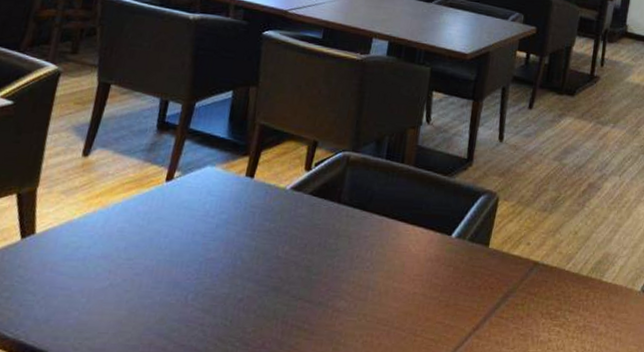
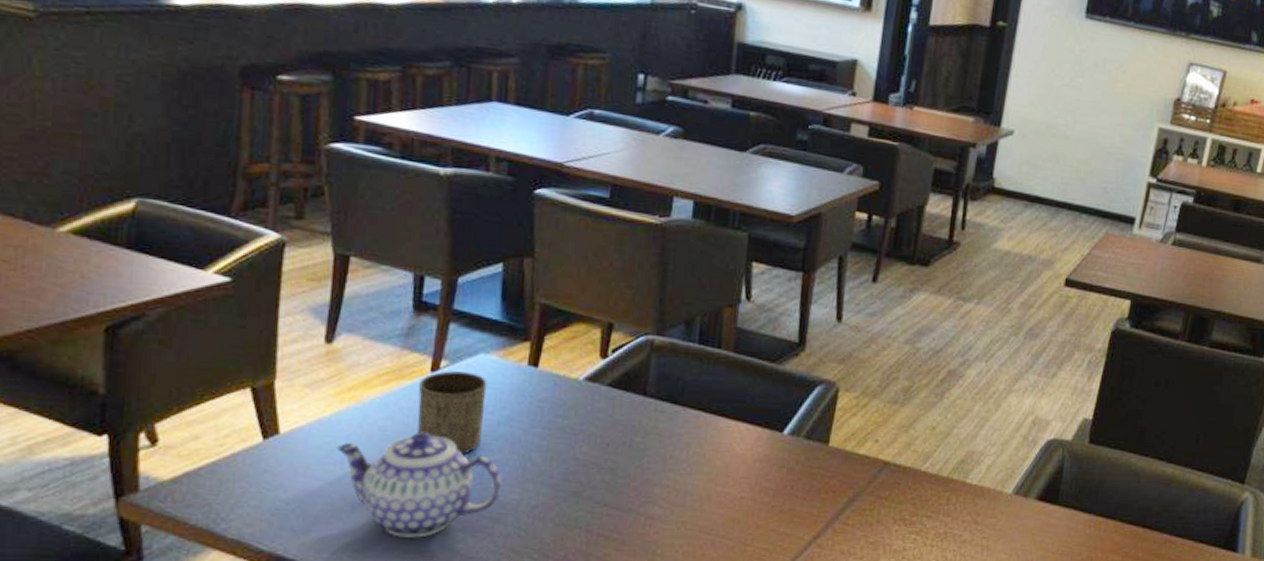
teapot: none [81,232,216,327] -> present [337,431,502,538]
cup: none [148,180,211,253] -> present [416,371,488,454]

